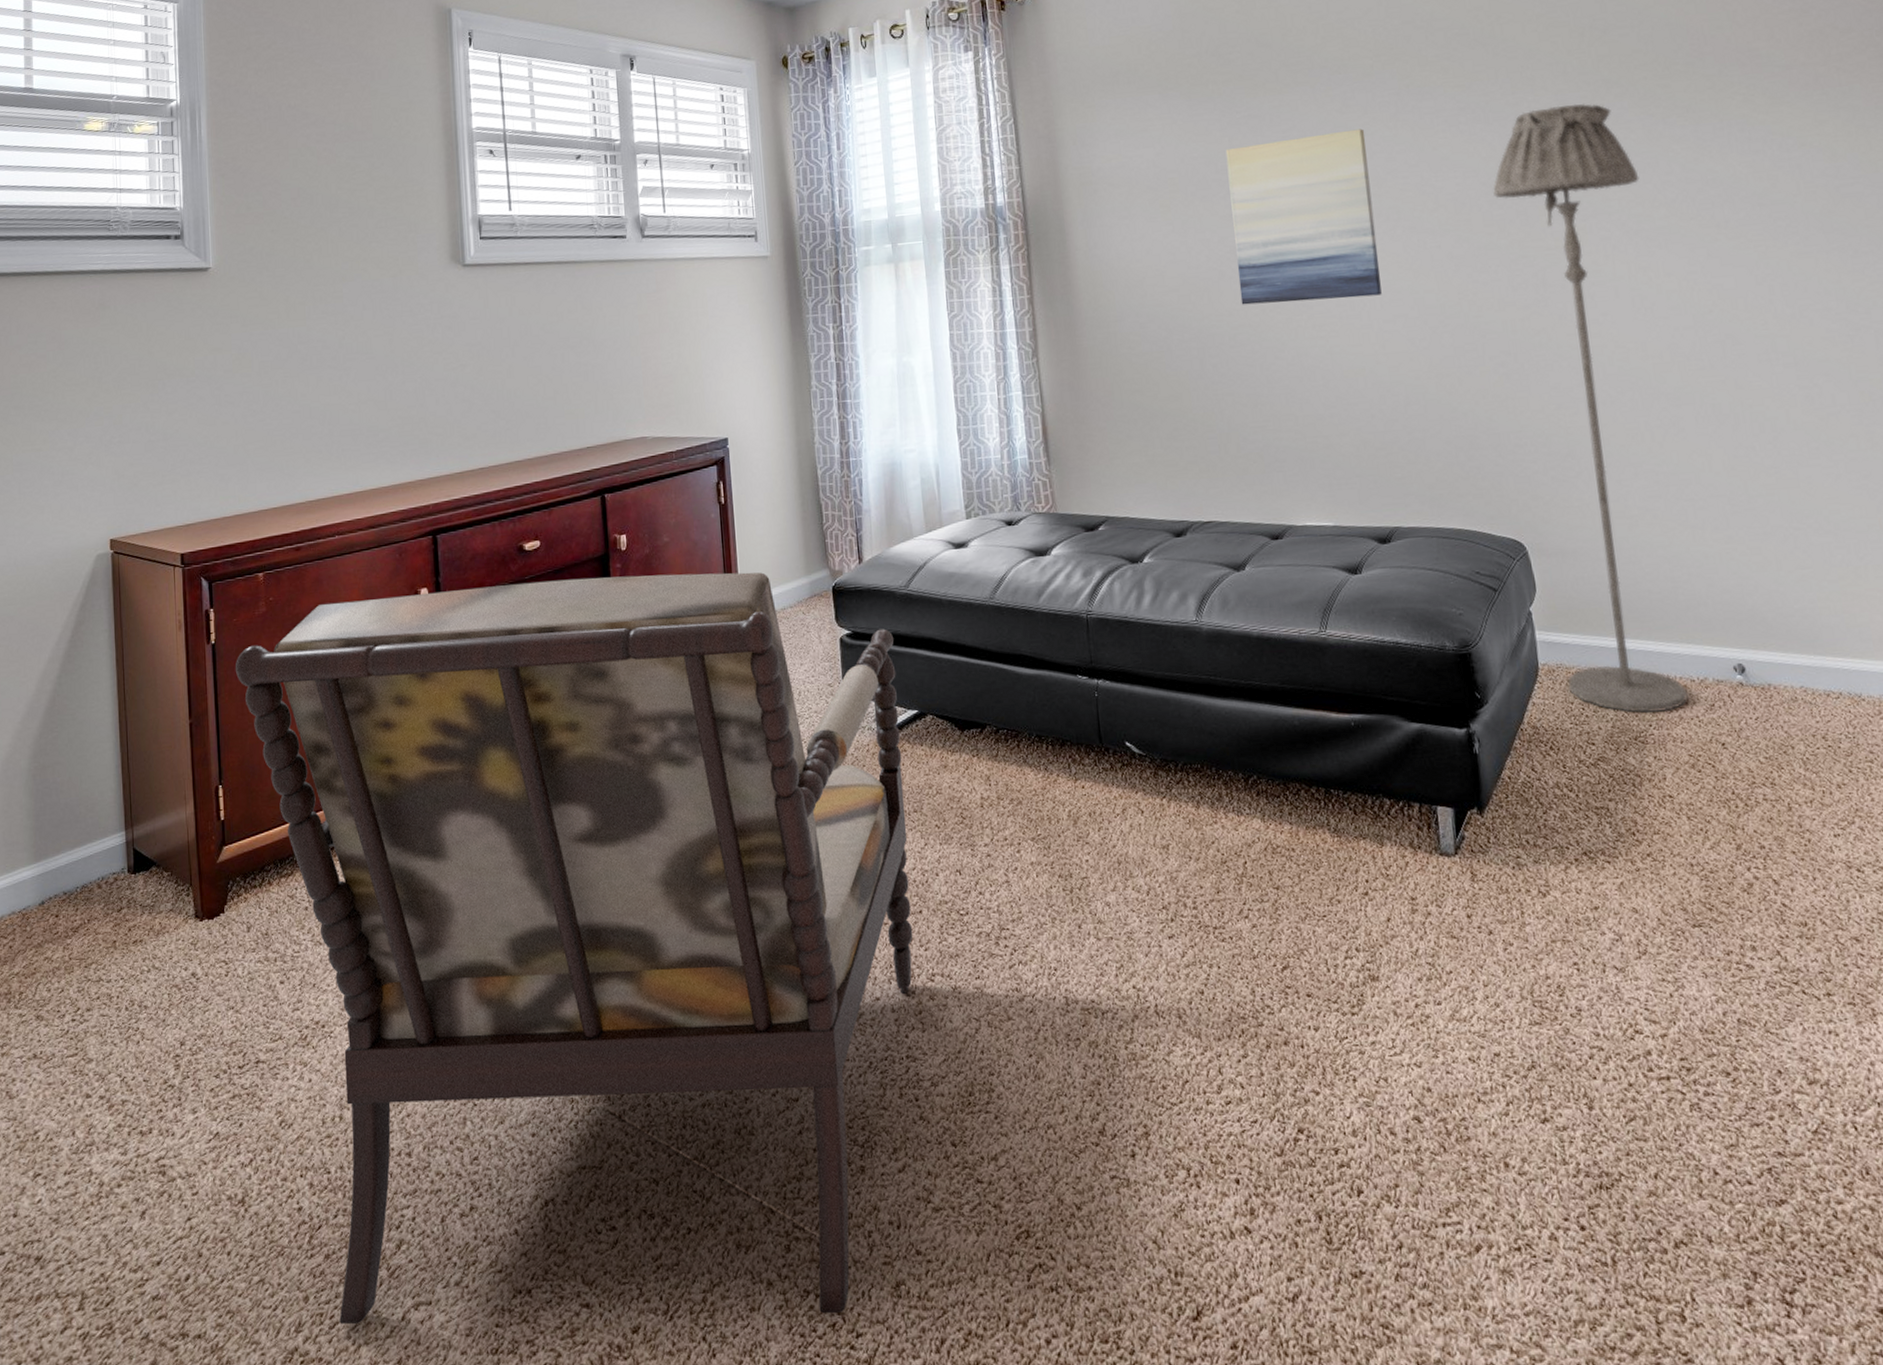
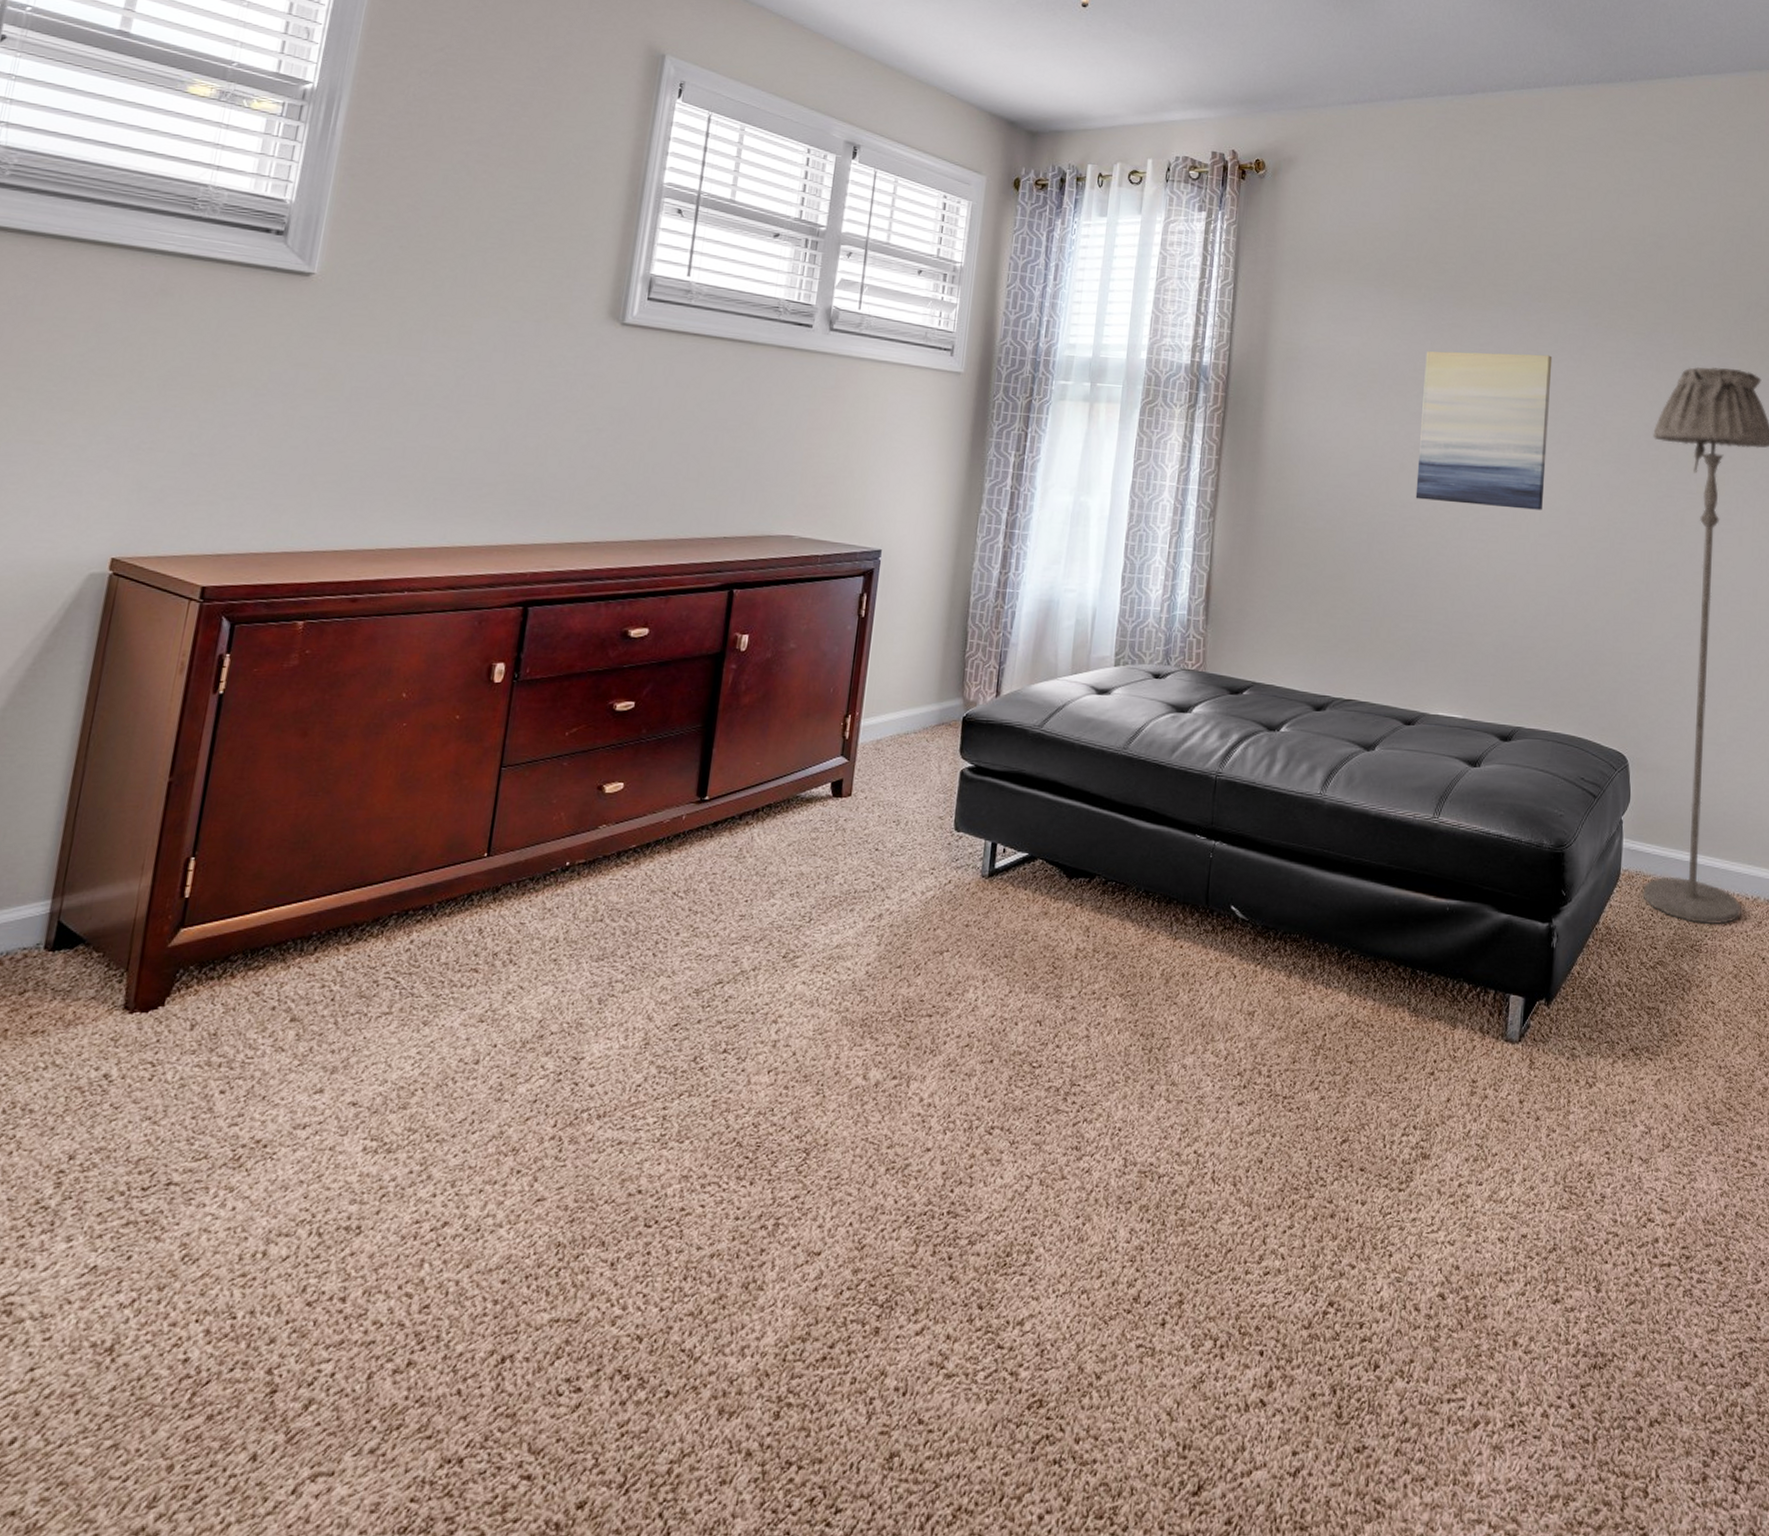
armchair: present [235,572,913,1324] -> none [208,664,1017,1498]

